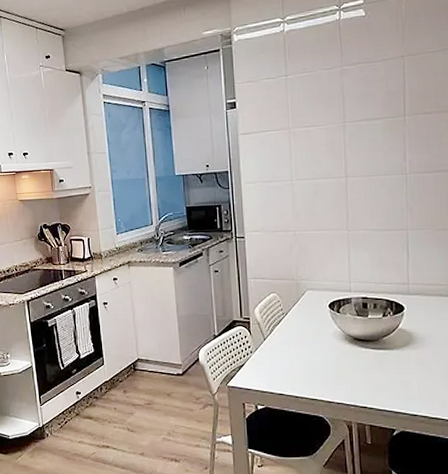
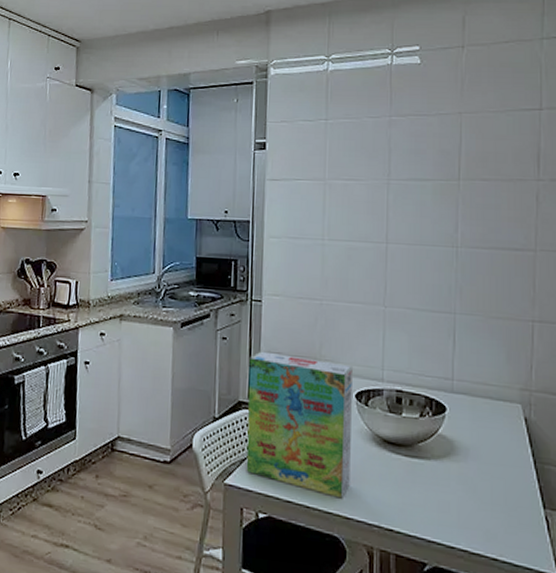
cereal box: none [239,278,329,388] -> present [246,351,353,499]

